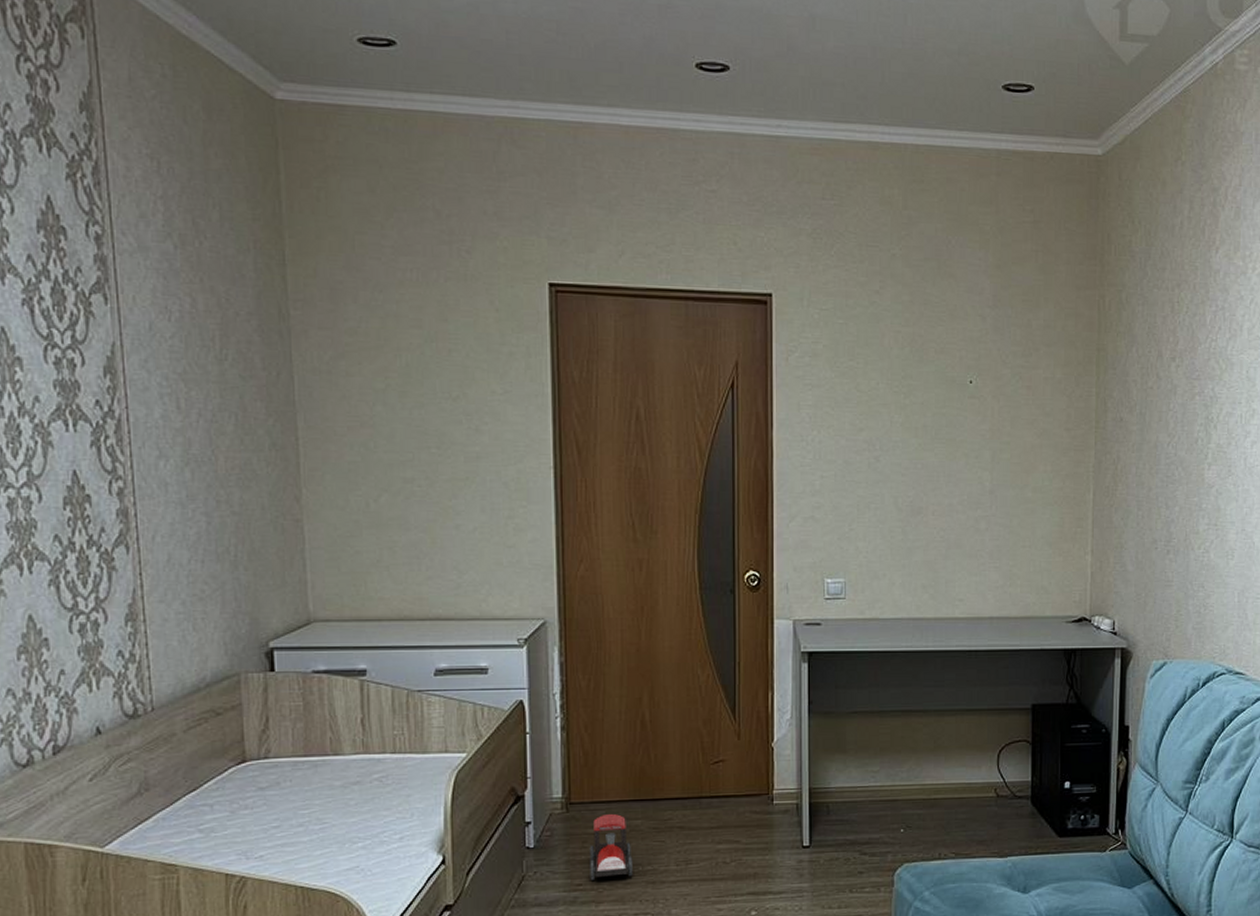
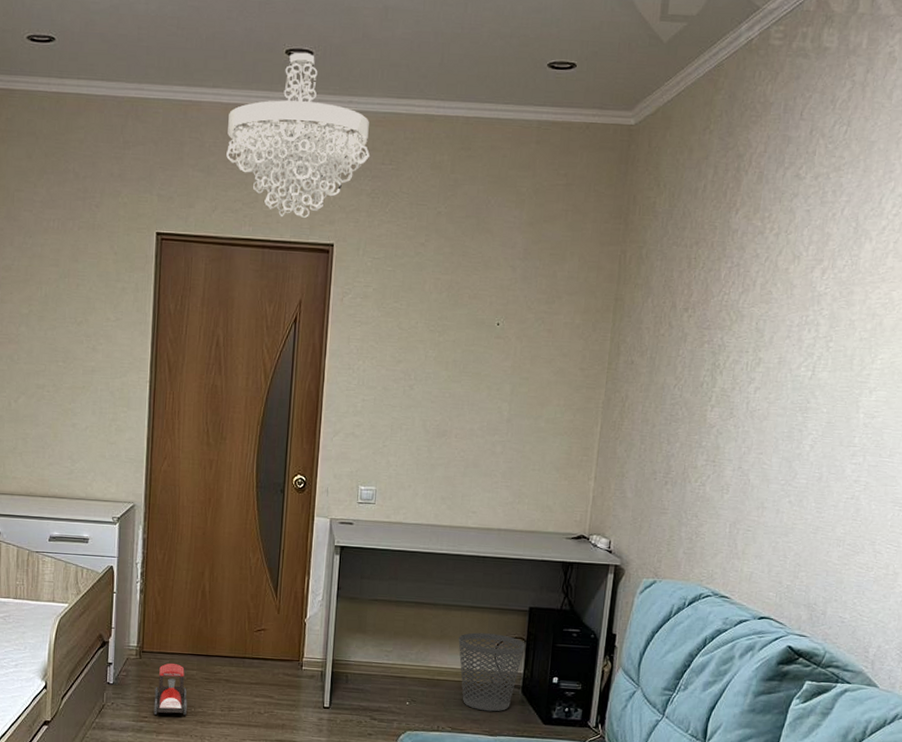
chandelier: none [631,66,806,263] -> present [226,52,370,218]
wastebasket: none [955,739,1031,830] -> present [458,632,525,712]

